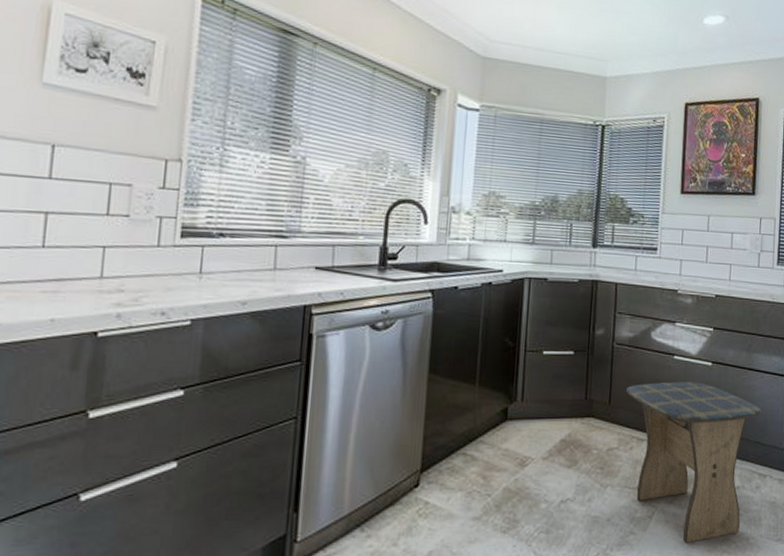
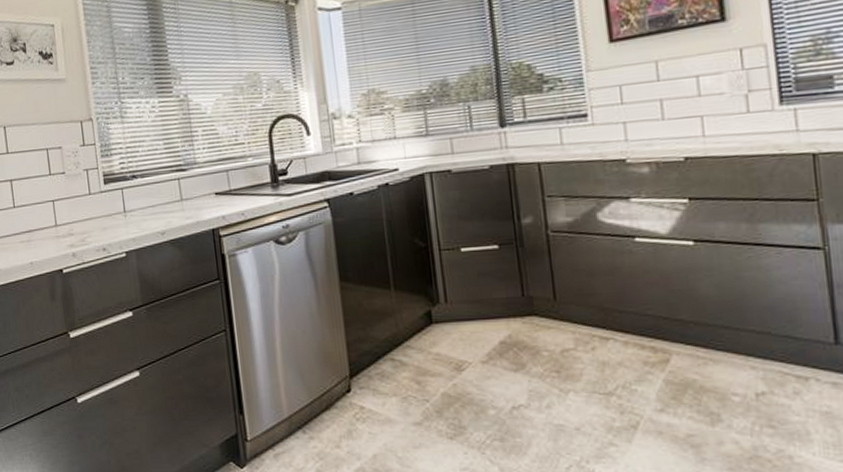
stool: present [626,382,763,543] -> none [574,266,788,459]

